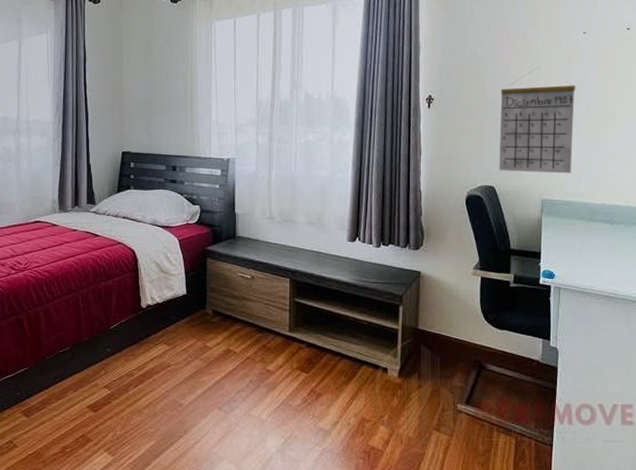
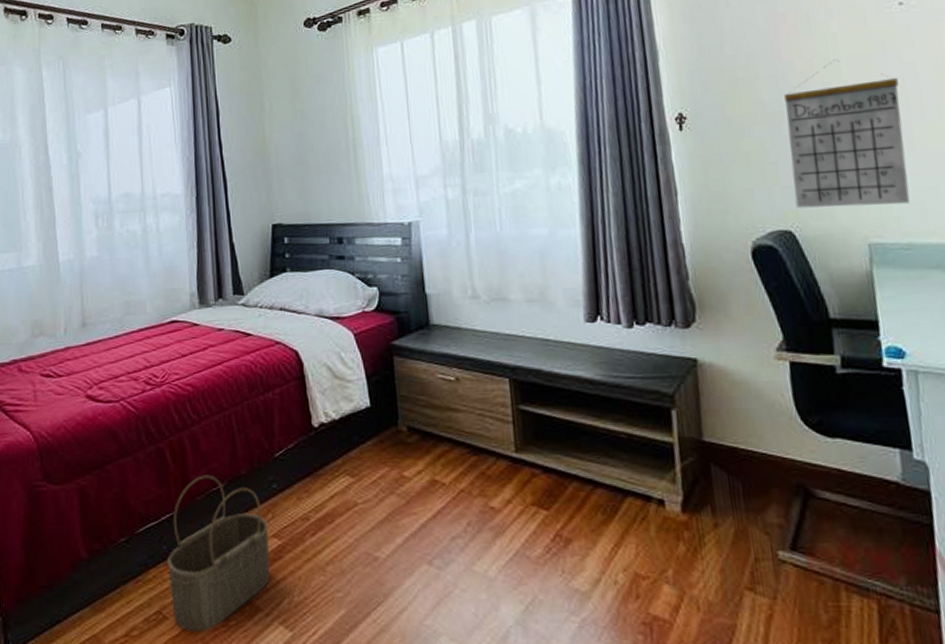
wicker basket: none [20,340,102,457] -> present [167,475,270,633]

